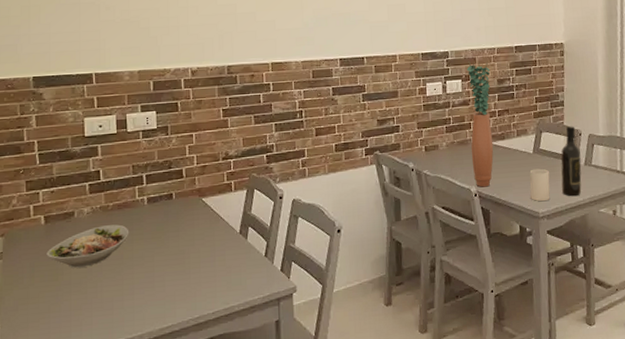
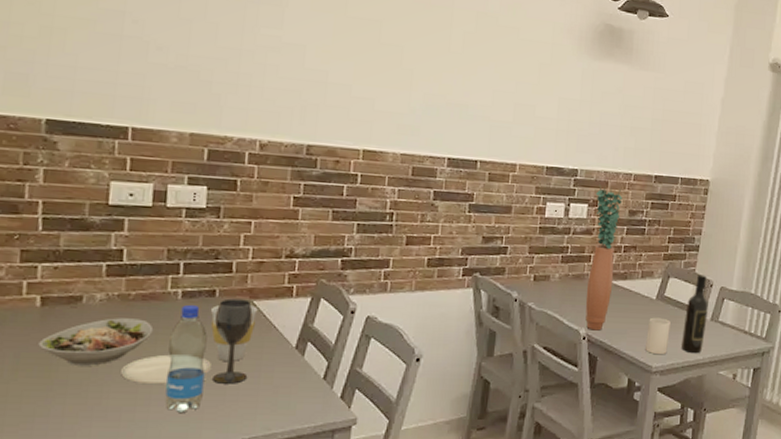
plate: none [109,250,176,277] -> present [121,354,211,384]
bottle: none [142,207,173,298] -> present [165,304,207,414]
cup: none [170,202,207,251] -> present [210,305,258,361]
wine glass: none [175,198,206,270] -> present [213,298,254,384]

